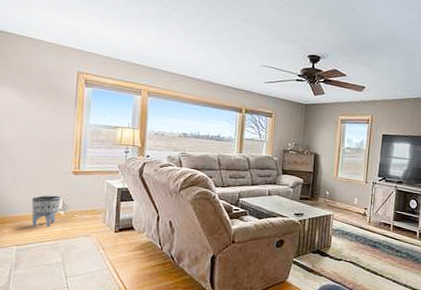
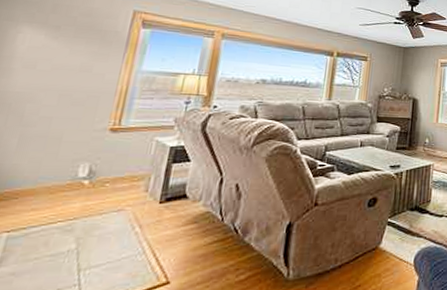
planter: present [31,195,61,227] -> none [38,160,88,202]

